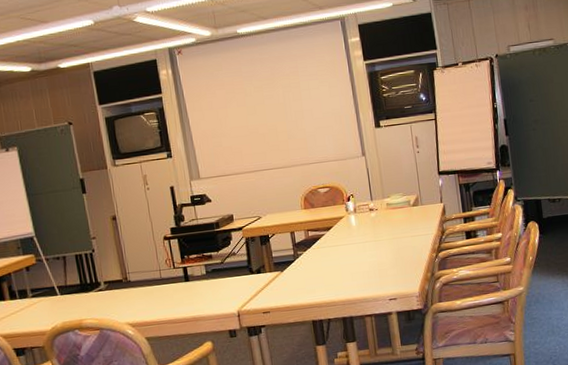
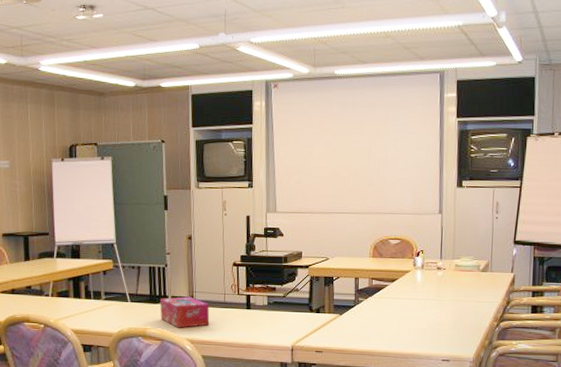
tissue box: none [92,279,149,314] -> present [160,296,210,328]

